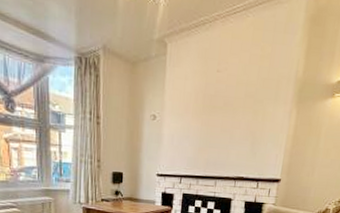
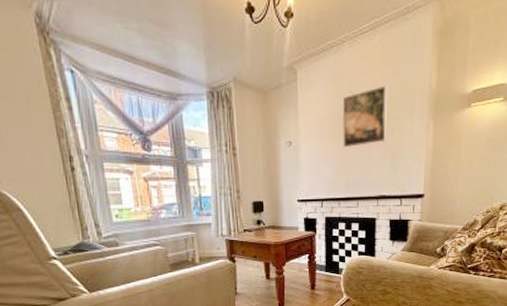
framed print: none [206,68,254,126] -> present [342,85,387,147]

